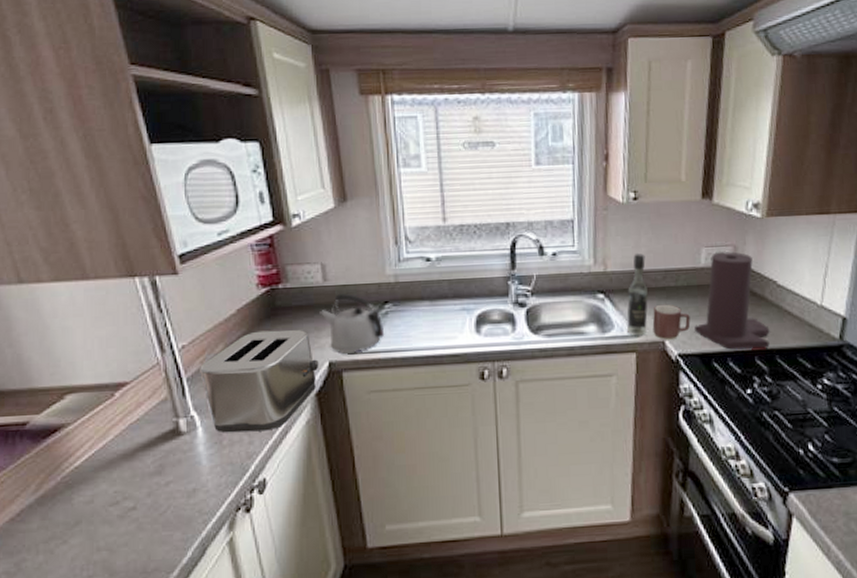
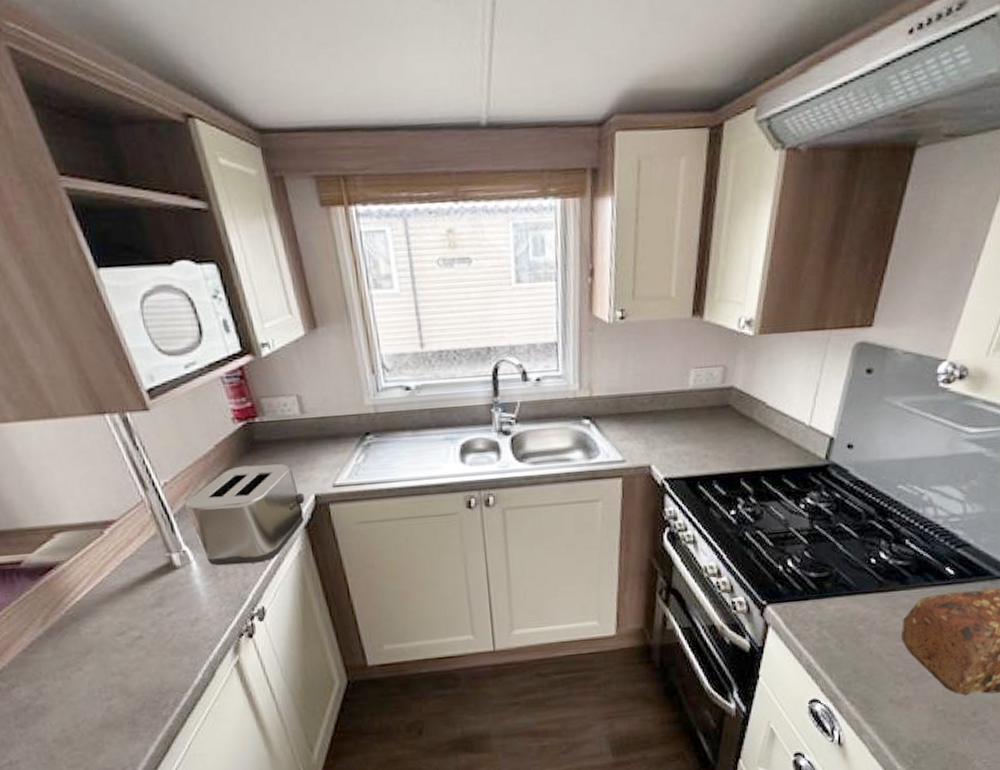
kettle: present [319,293,384,354] -> none [300,425,368,487]
bottle: present [627,253,649,336] -> none [613,377,636,461]
mug: present [652,304,691,340] -> none [638,428,677,465]
paper towel: present [694,251,770,350] -> none [680,372,757,473]

